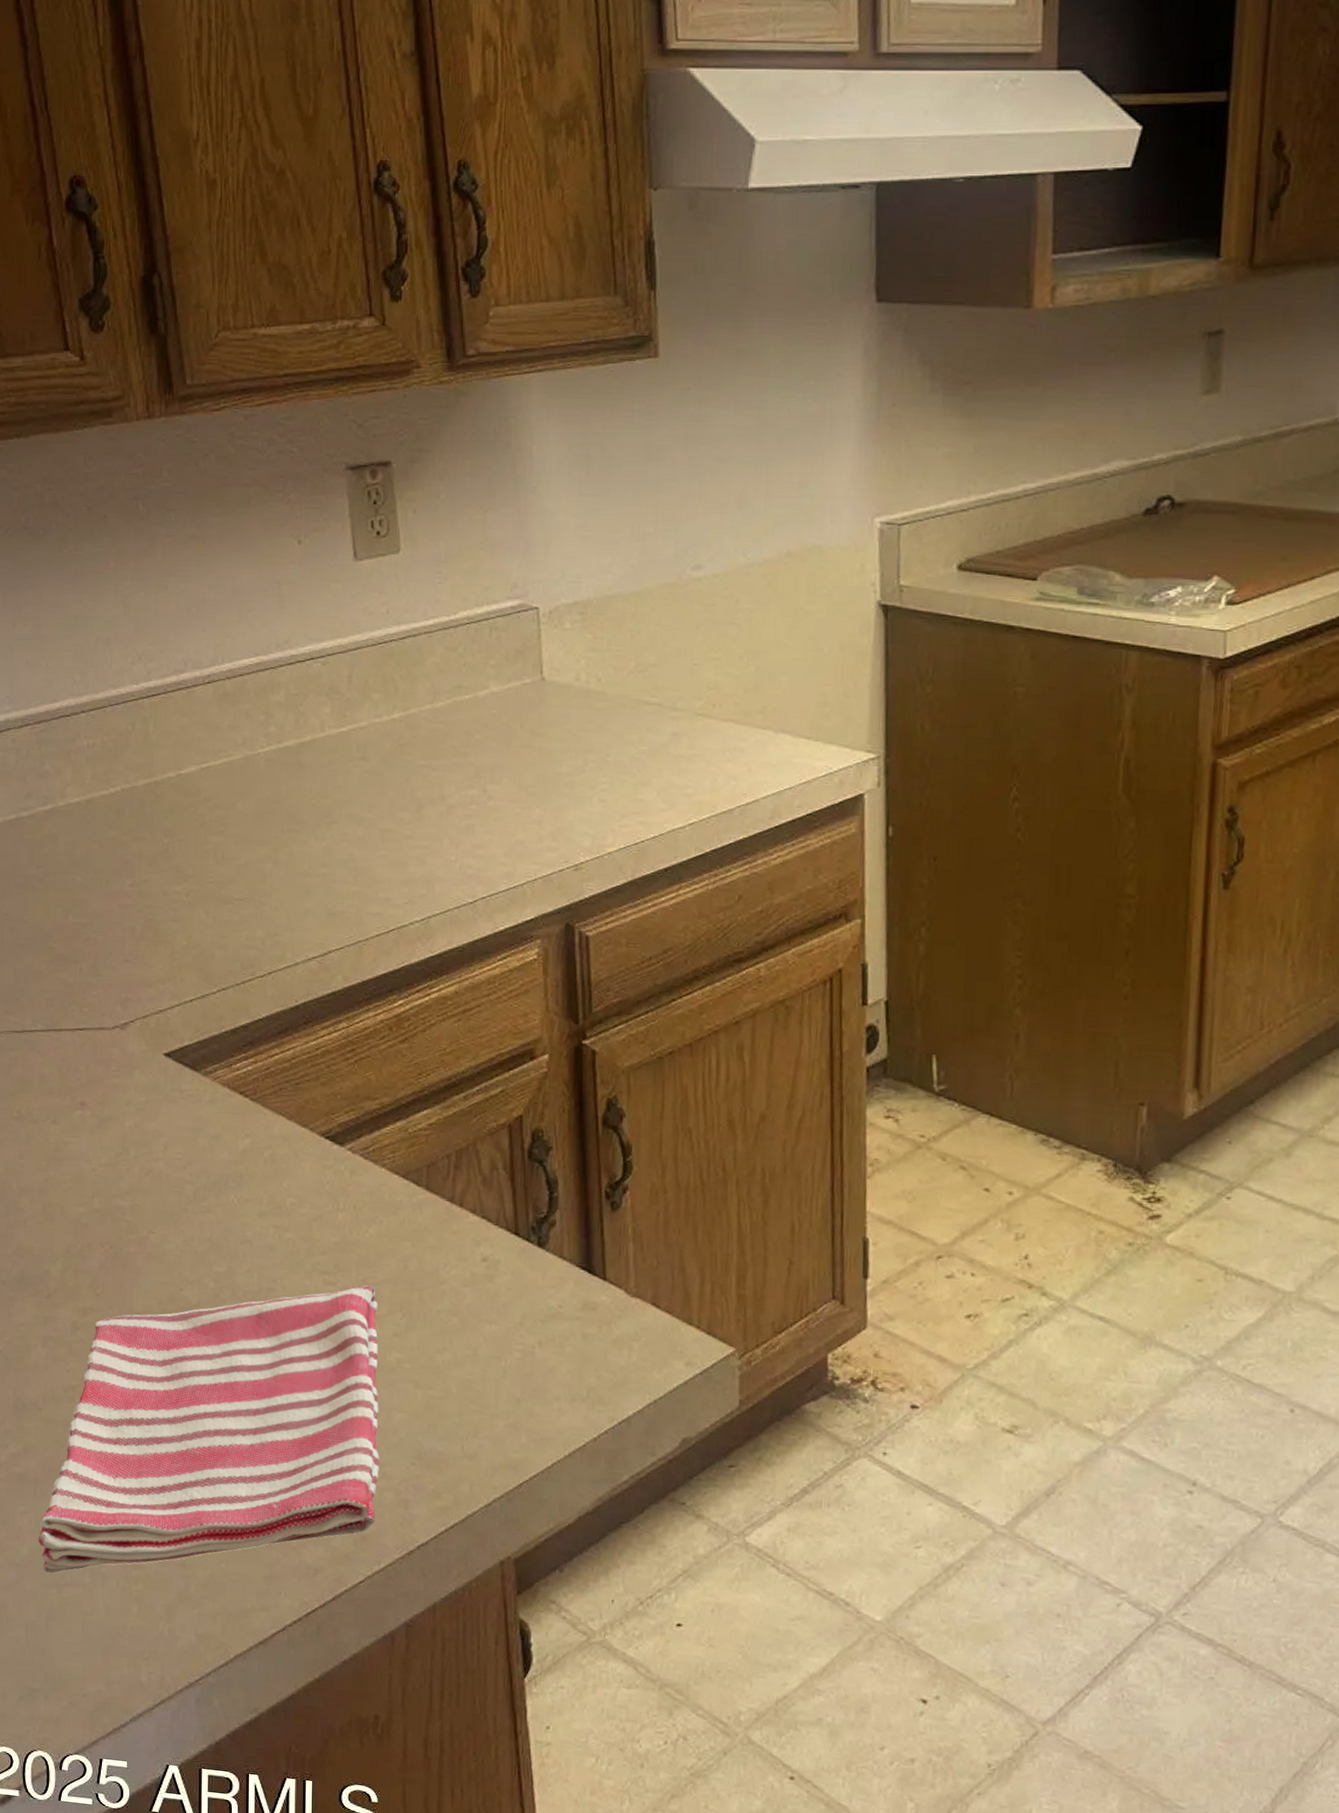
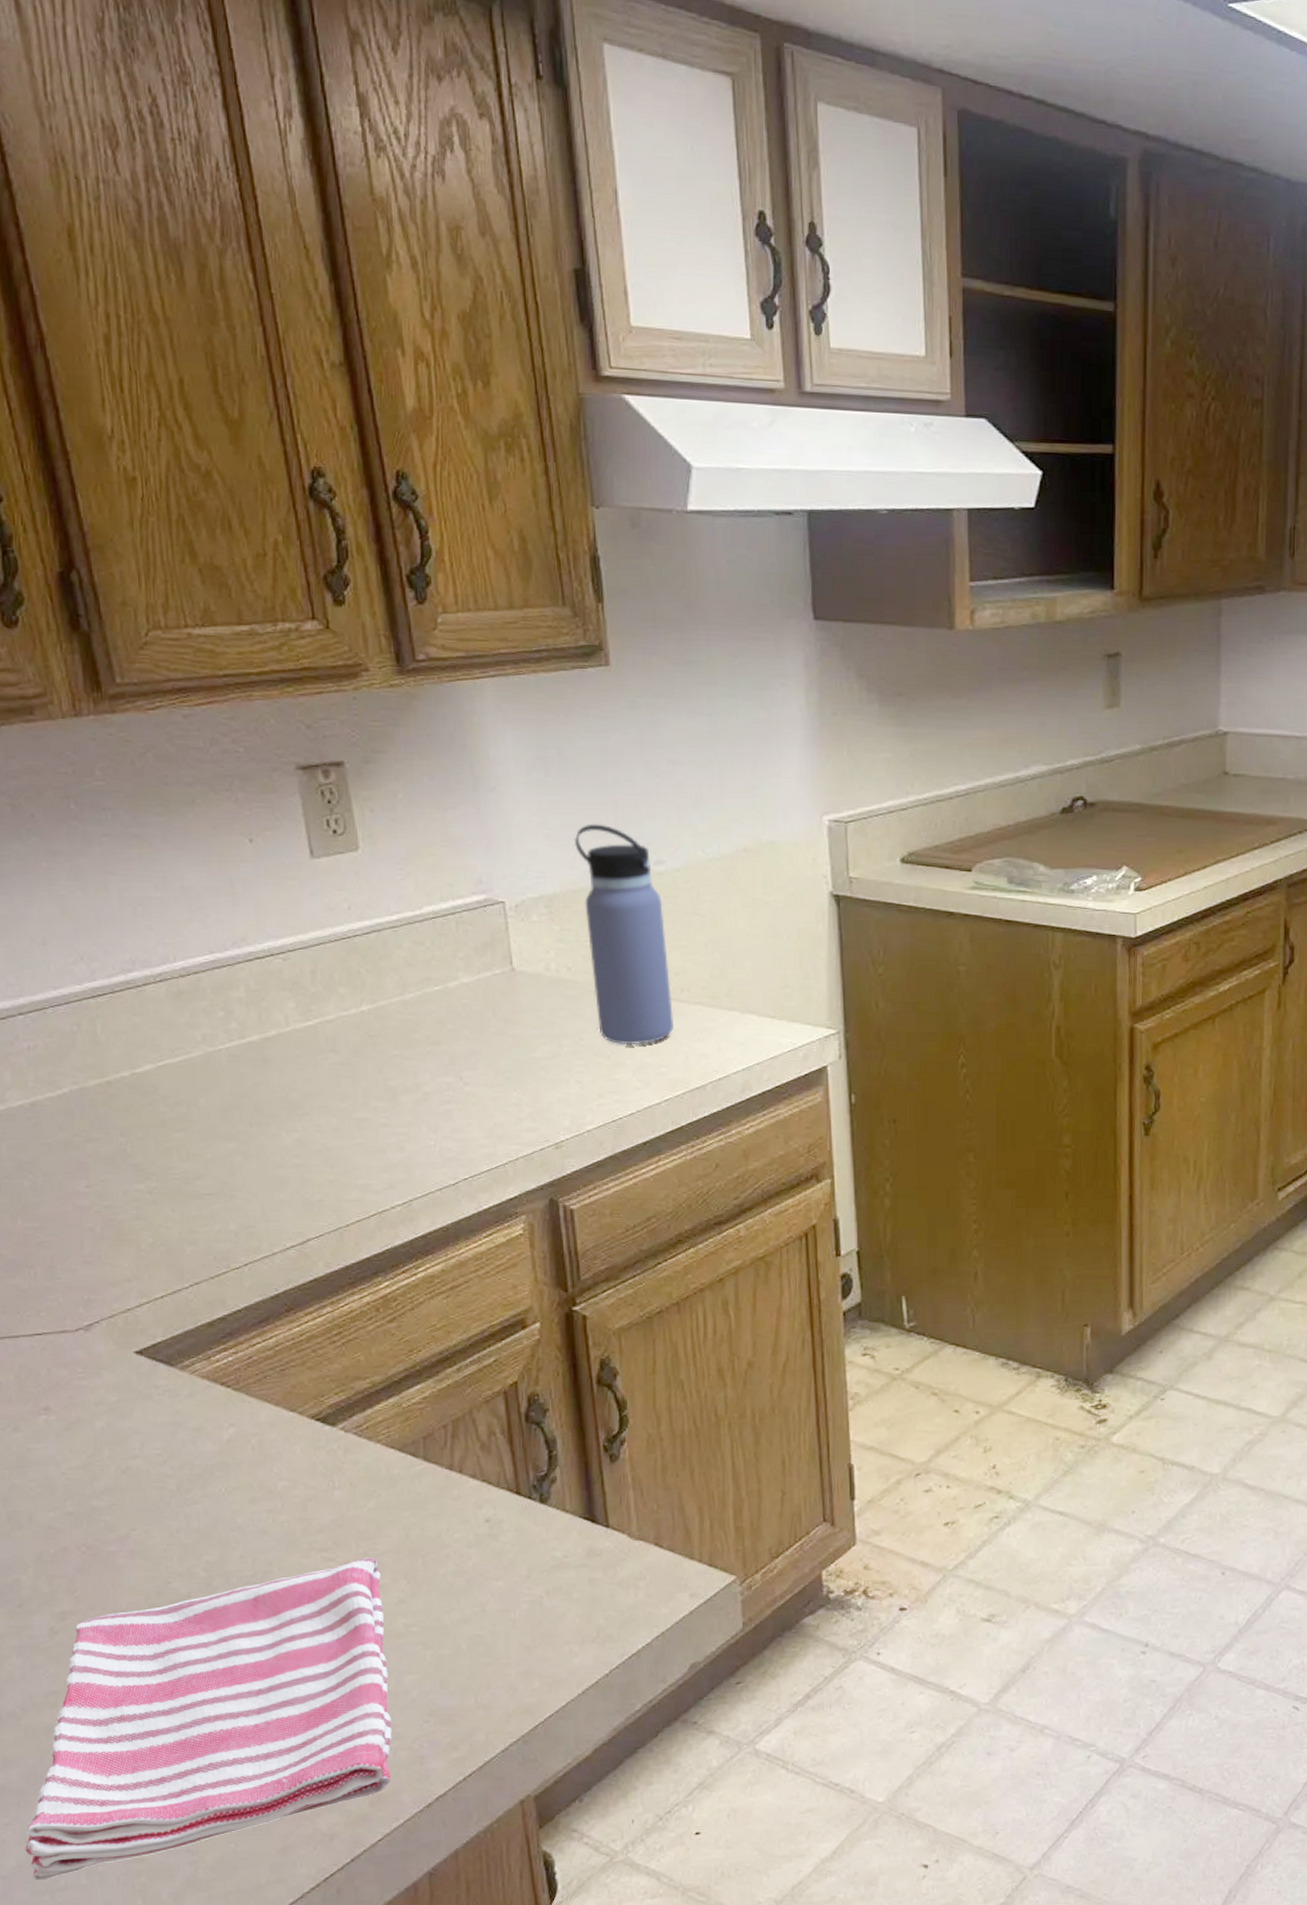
water bottle: none [611,525,704,764] -> present [574,823,675,1046]

